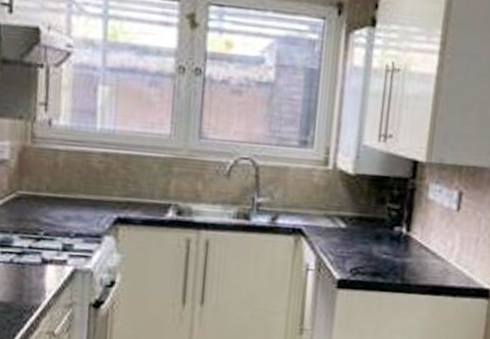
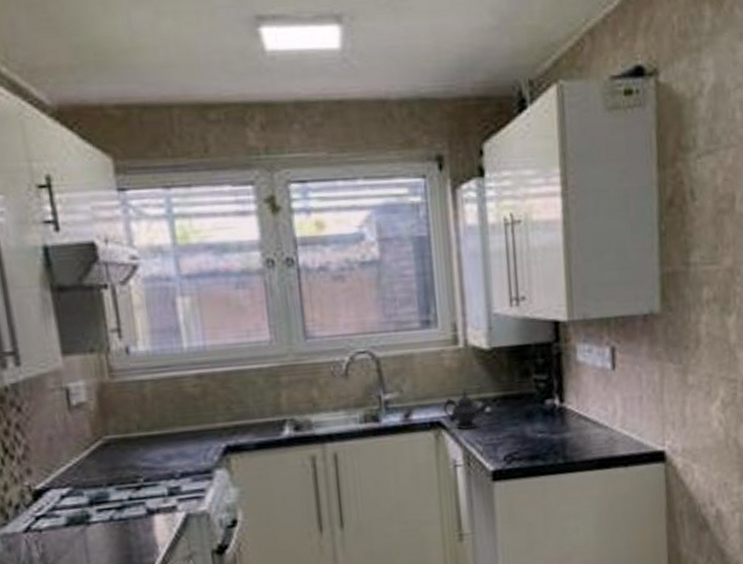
teapot: none [305,205,347,241] -> present [443,389,490,430]

